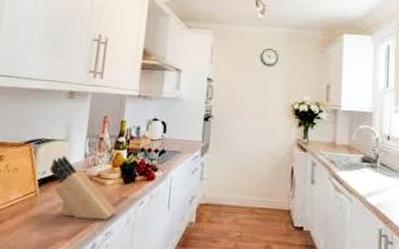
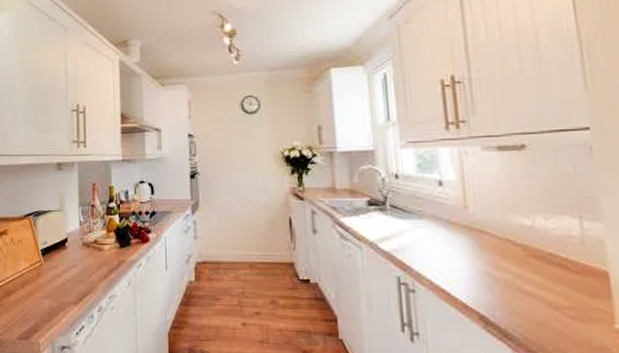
knife block: present [50,155,117,220] -> none [50,225,117,284]

